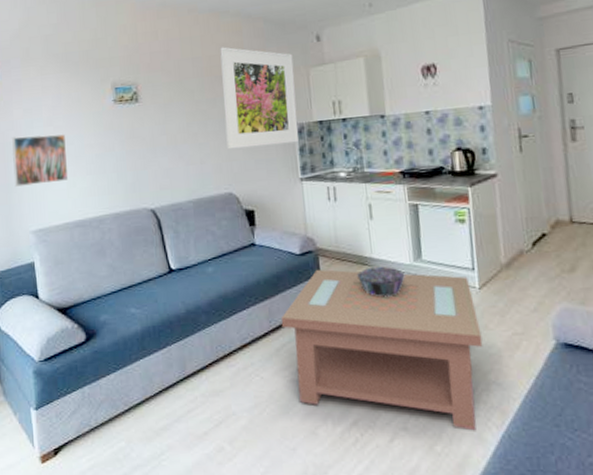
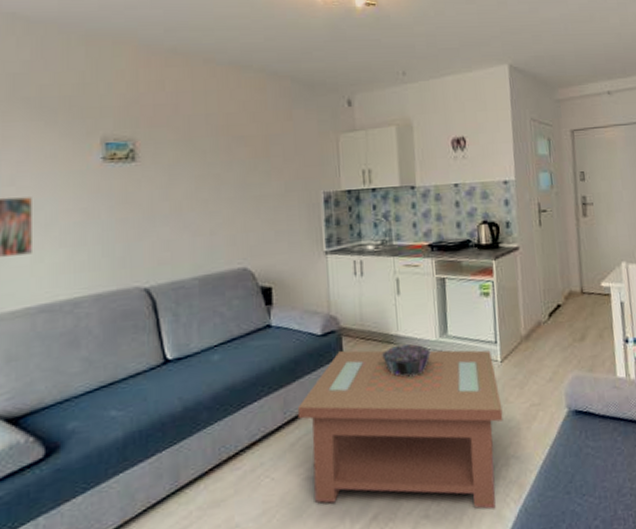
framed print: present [220,46,299,150] -> none [239,104,325,219]

